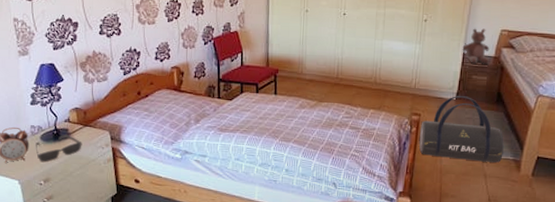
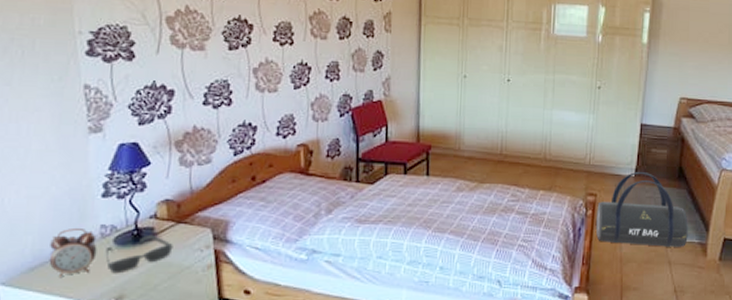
teddy bear: present [462,28,490,64] -> none [640,96,669,136]

